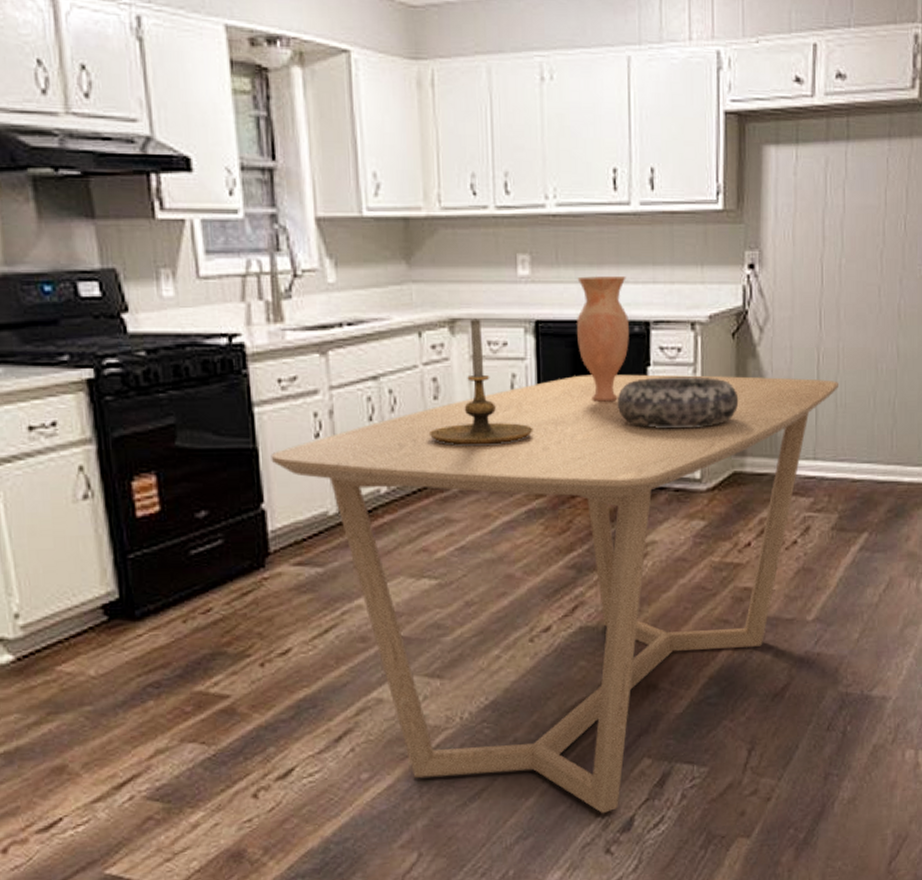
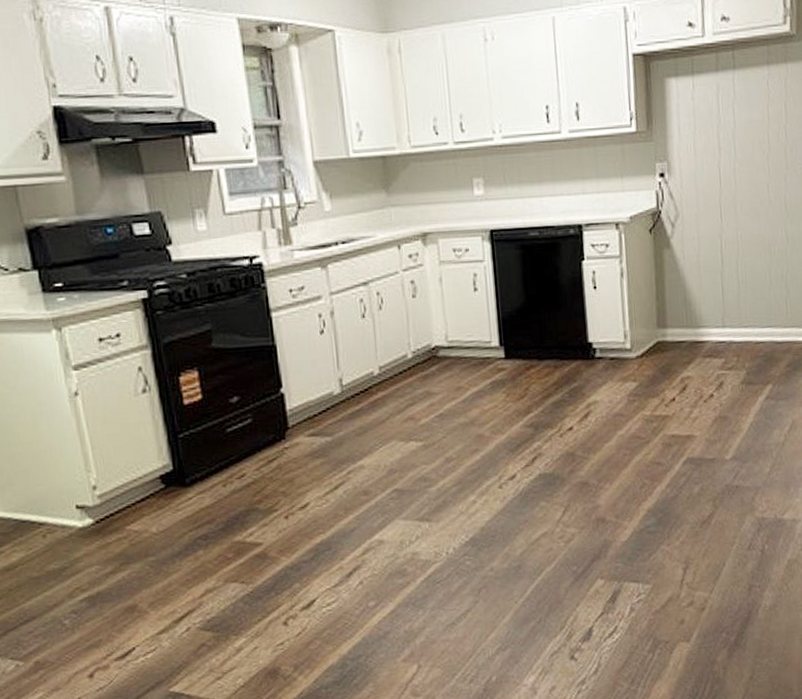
dining table: present [270,374,840,814] -> none [286,262,740,627]
candle holder: present [428,318,533,446] -> none [409,231,493,333]
vase: present [576,276,630,402] -> none [522,190,566,292]
decorative bowl: present [617,376,739,429] -> none [559,266,658,310]

